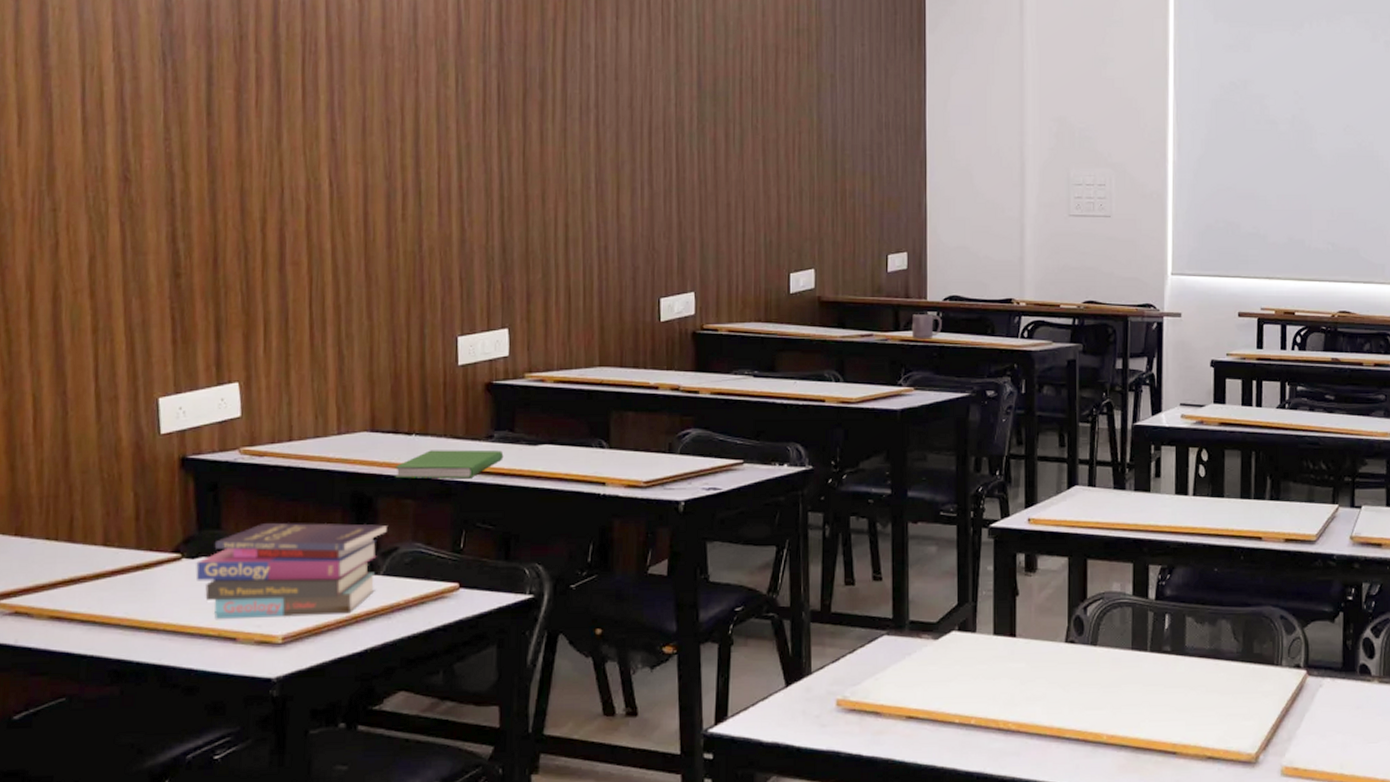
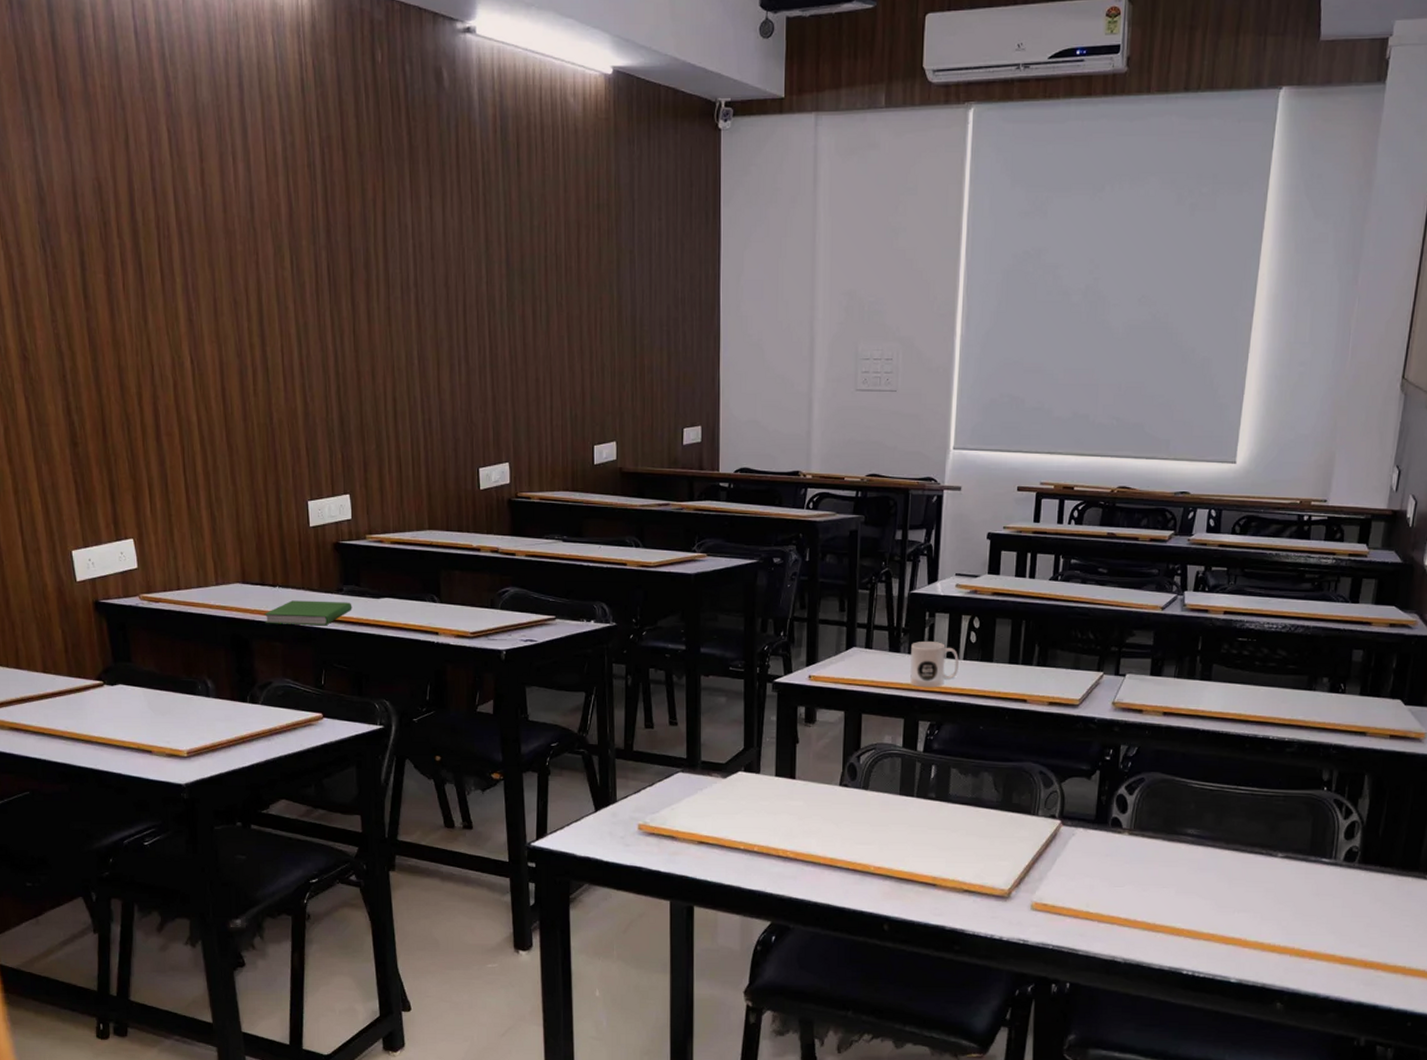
books: present [195,522,387,620] -> none [115,657,262,737]
mug: present [911,314,942,339] -> none [704,485,733,509]
mug: none [1137,477,1188,528] -> present [910,642,959,688]

